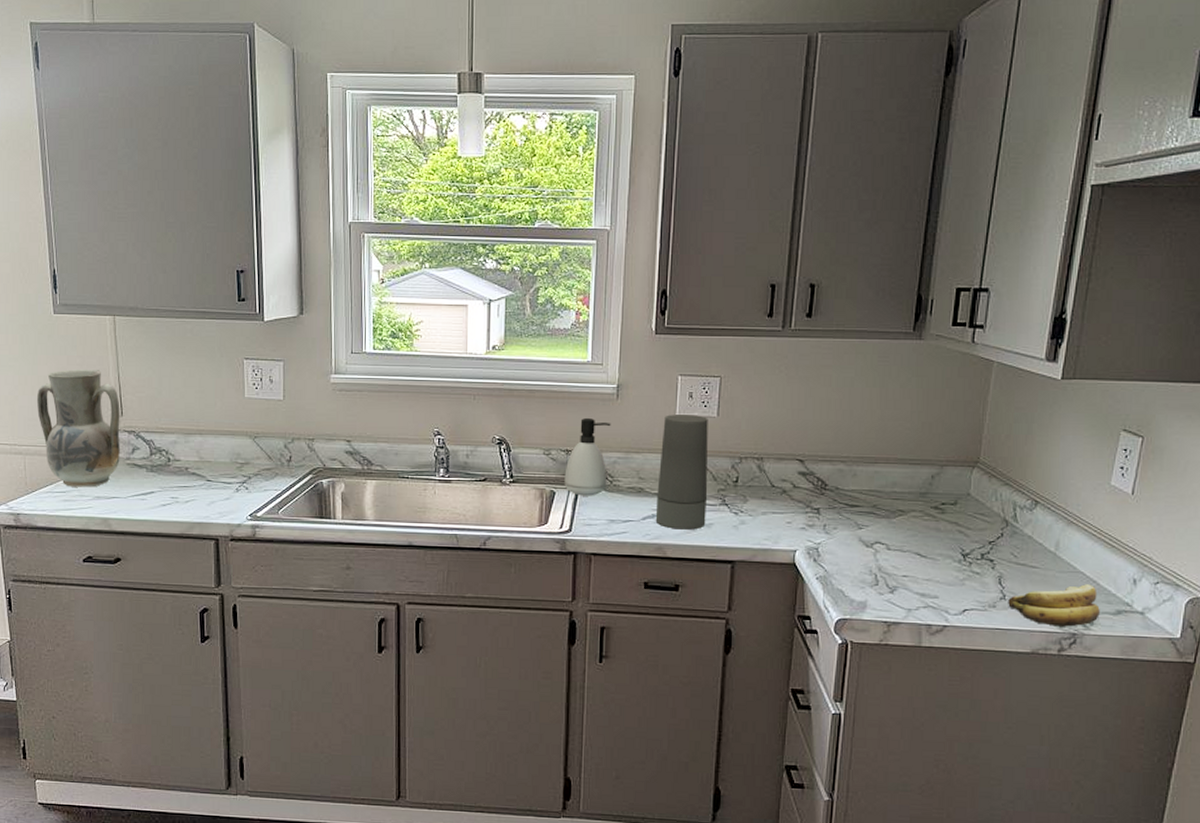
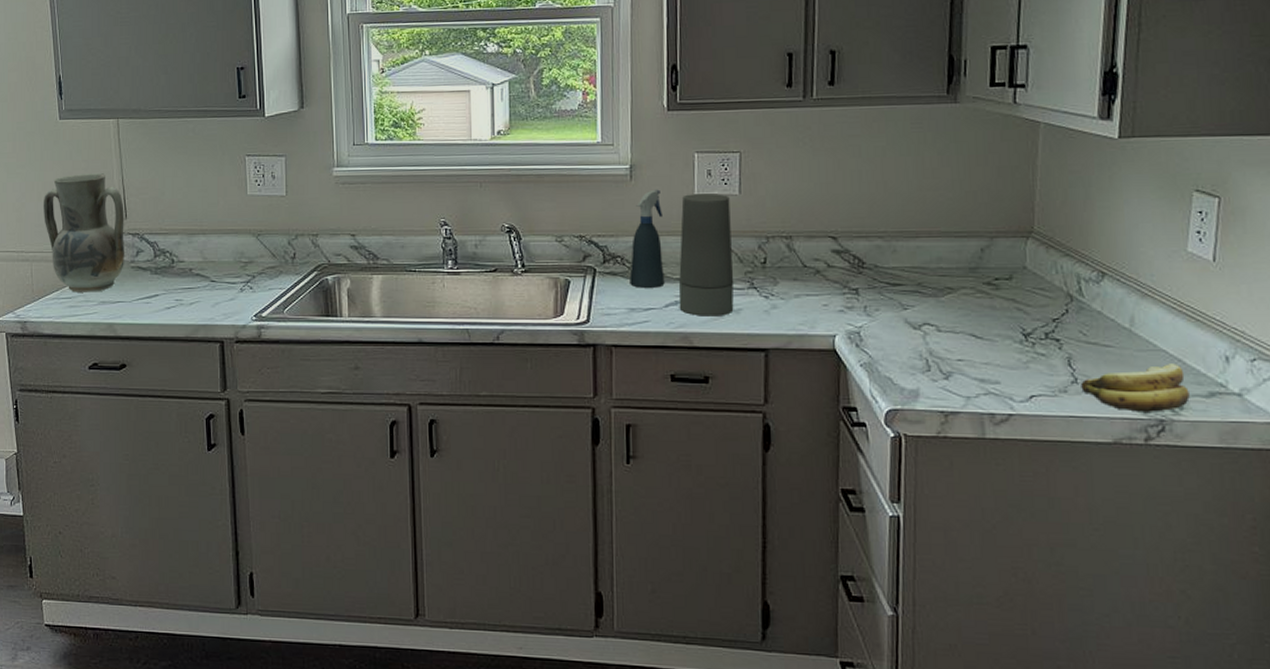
soap dispenser: present [564,417,611,496] -> none [579,200,626,284]
spray bottle: none [611,409,645,501] -> present [629,189,665,288]

